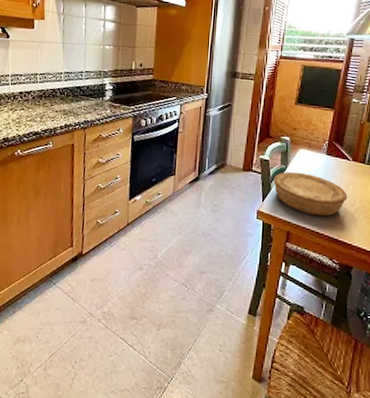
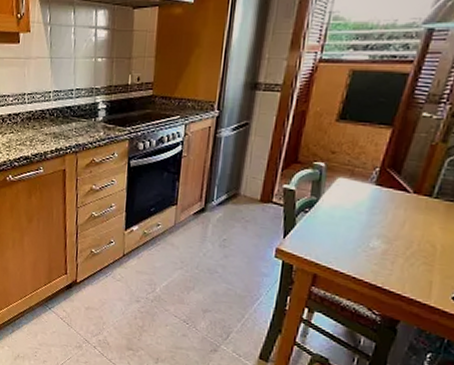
bowl: present [273,171,348,217] -> none [299,204,402,260]

